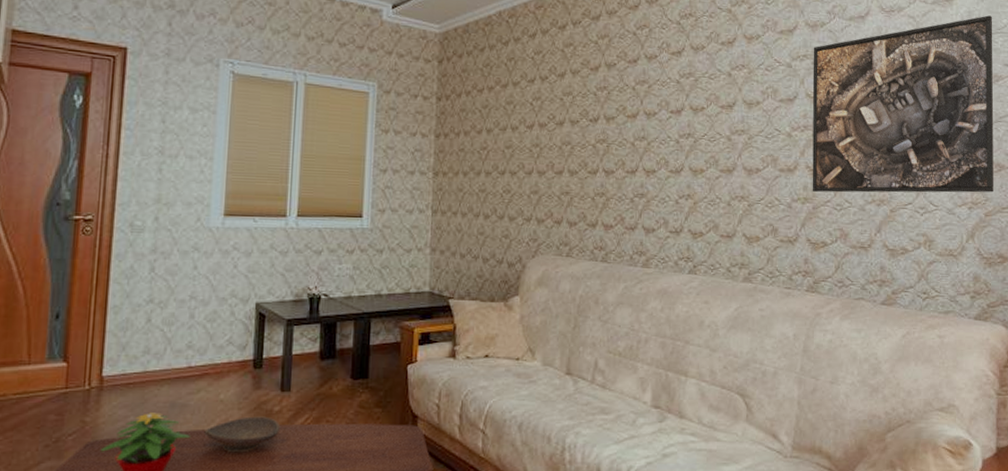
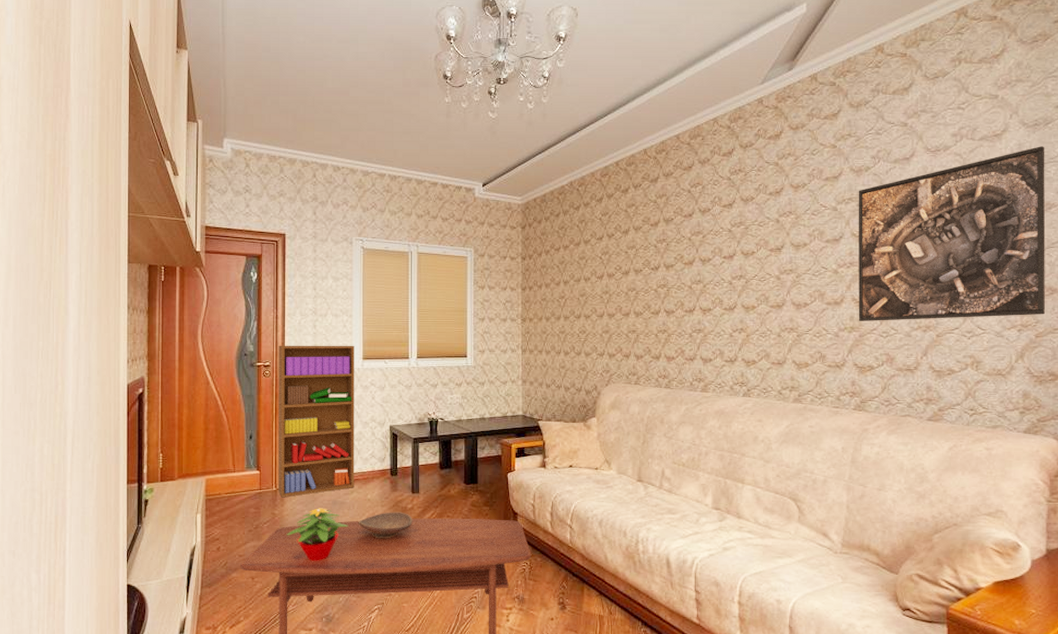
bookshelf: none [93,193,214,399] -> present [278,345,355,498]

